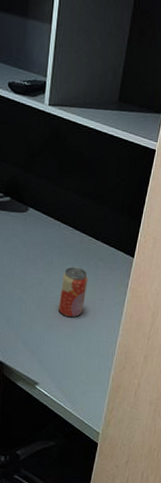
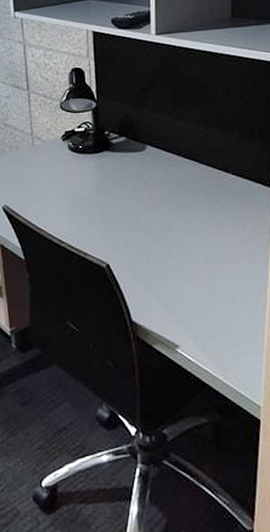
beverage can: present [58,266,88,318] -> none [191,206,222,265]

